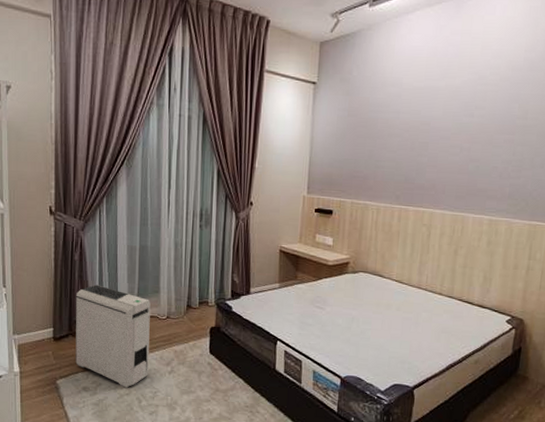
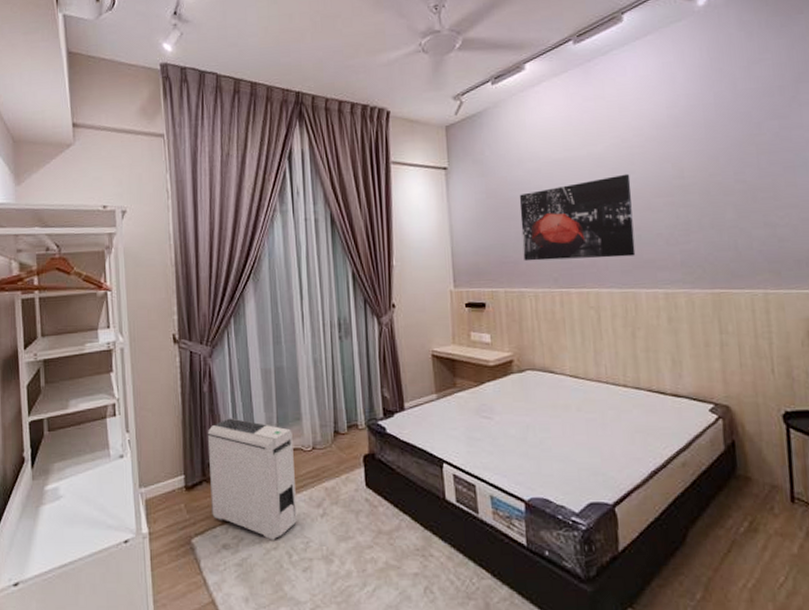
wall art: none [372,108,480,184] -> present [519,173,636,262]

